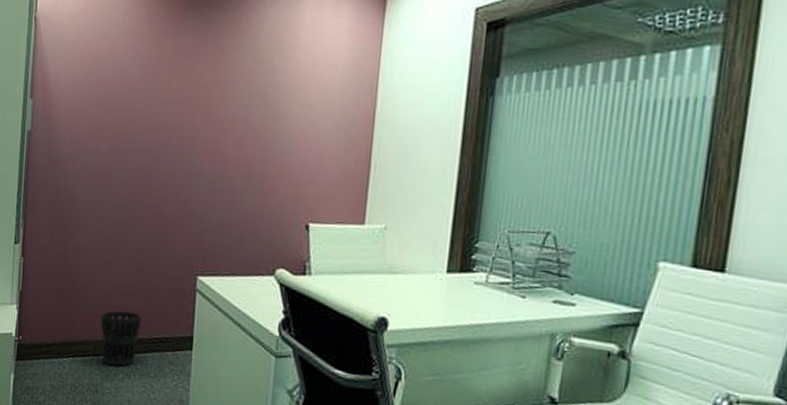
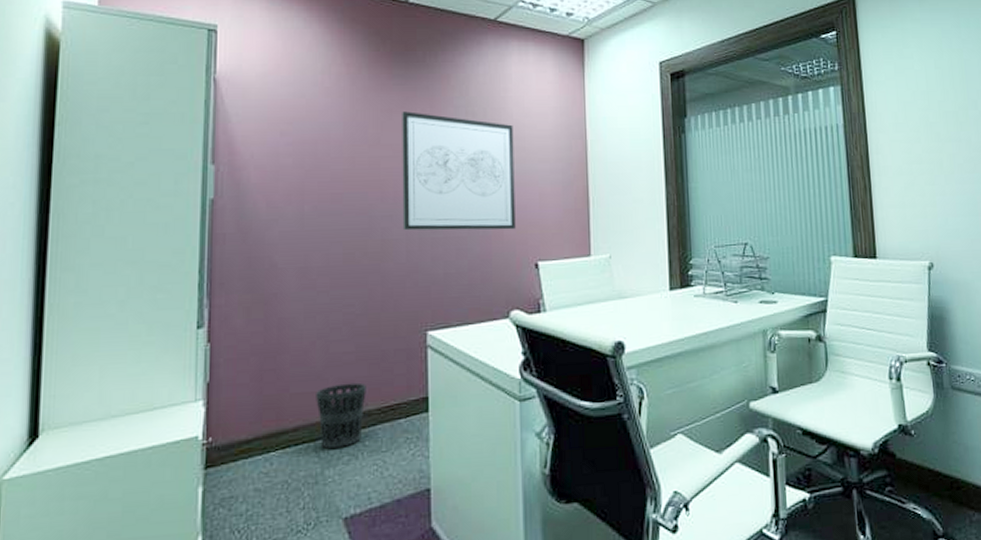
wall art: none [184,56,300,187] -> present [402,111,516,231]

